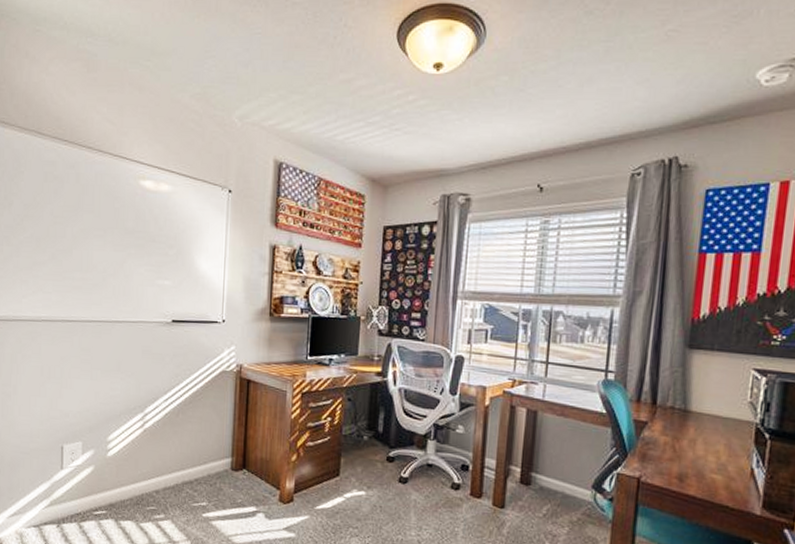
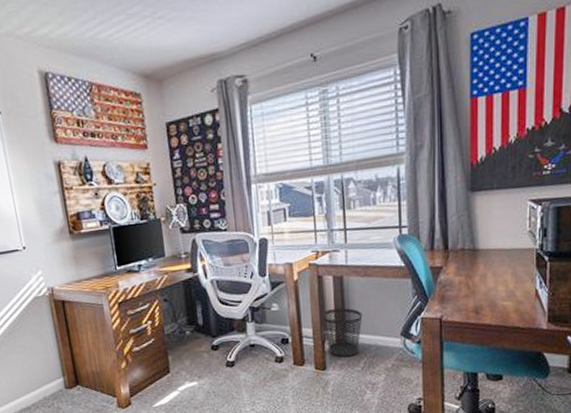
wastebasket: none [507,443,553,500] -> present [321,308,363,357]

